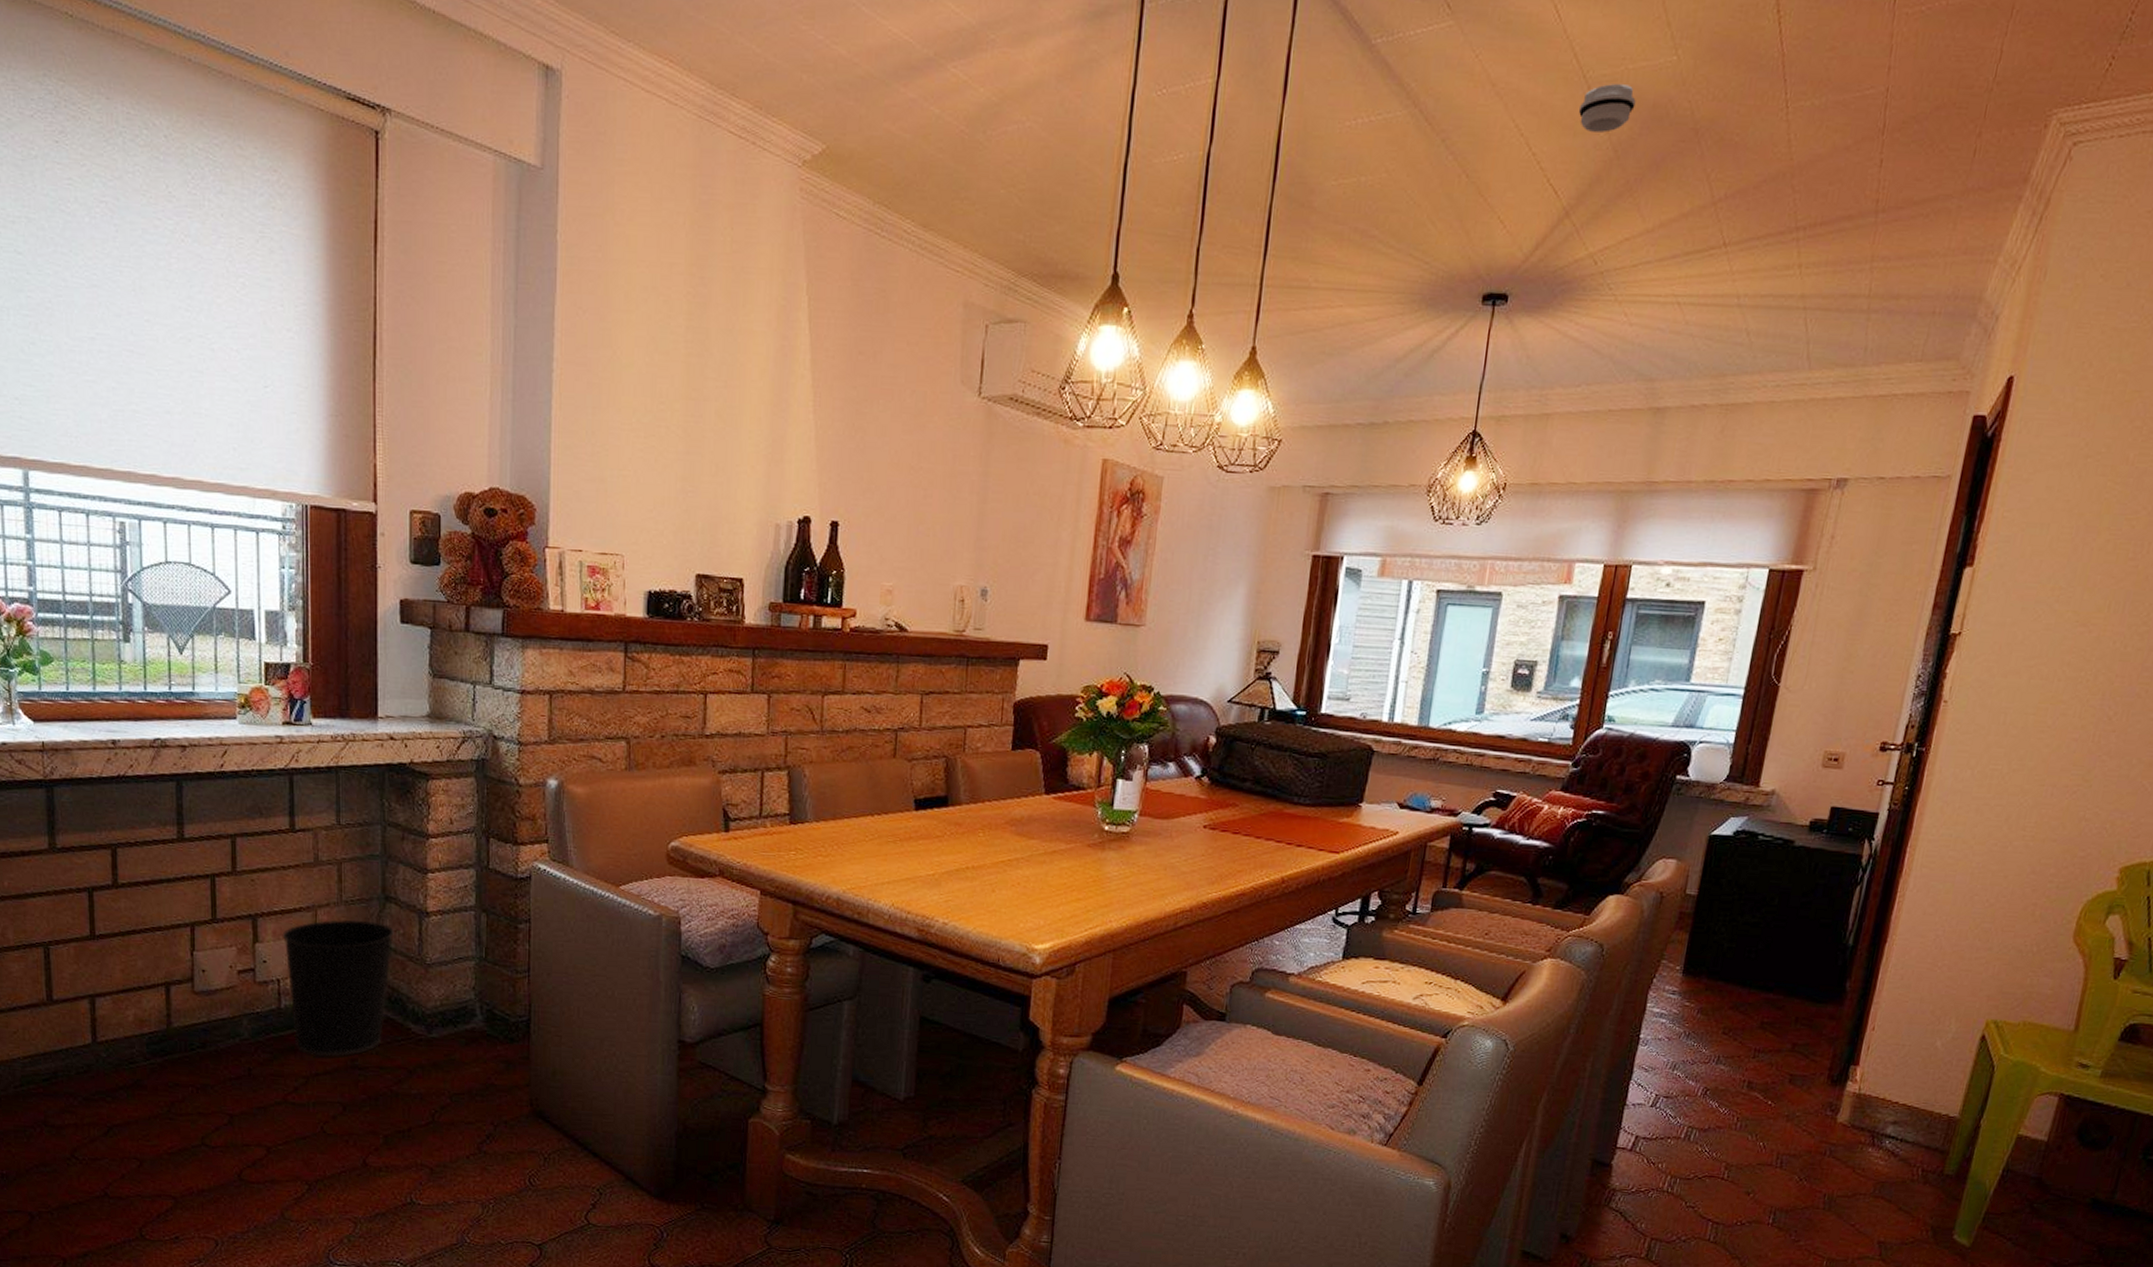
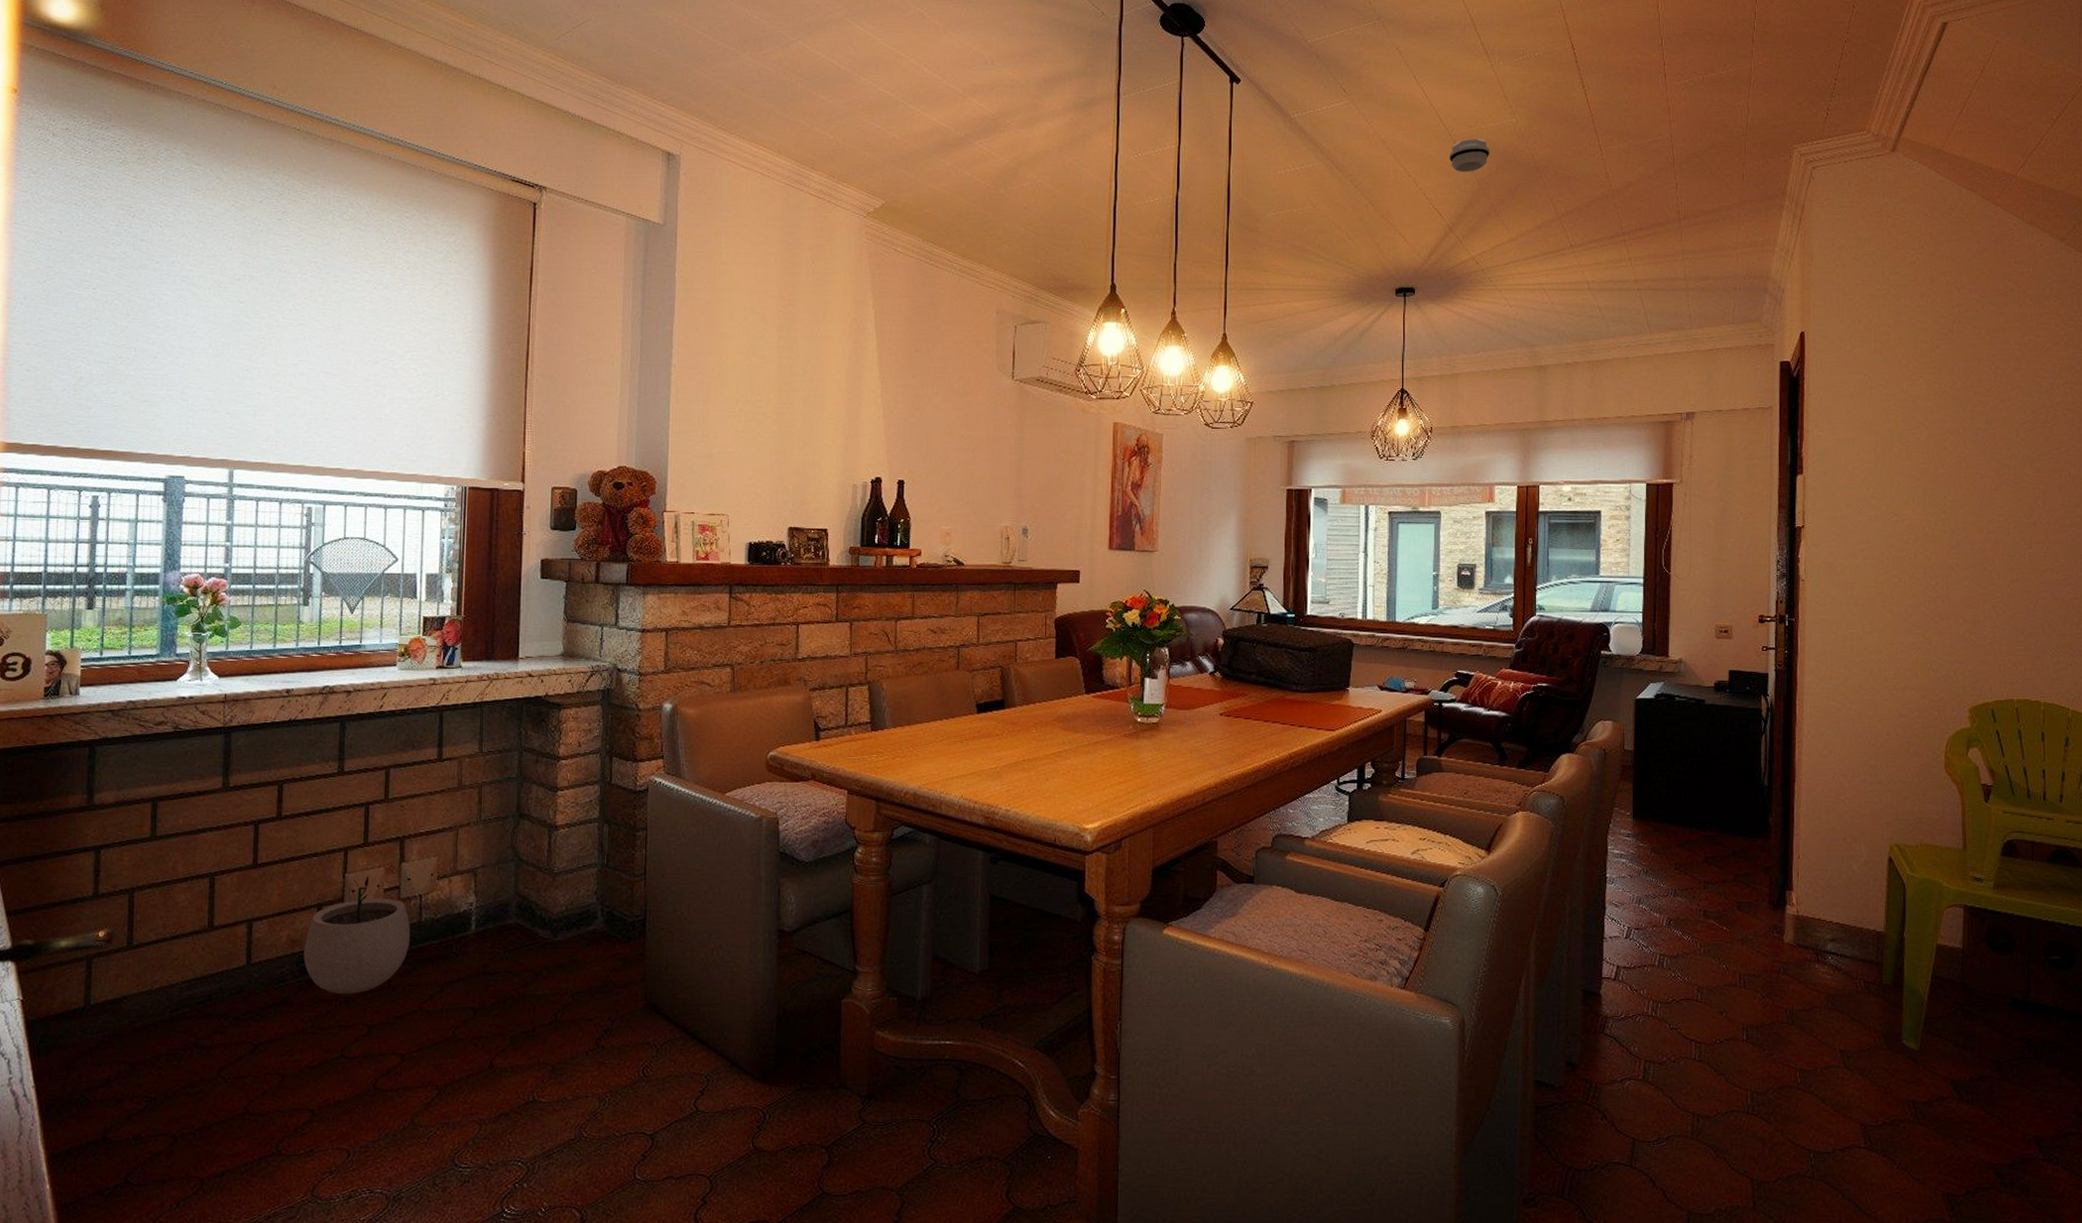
plant pot: none [153,955,269,1081] -> present [303,876,410,995]
wastebasket: present [282,919,394,1058] -> none [426,836,526,965]

